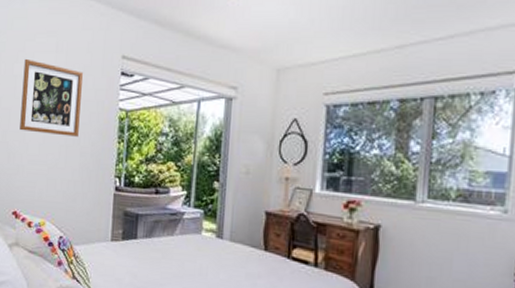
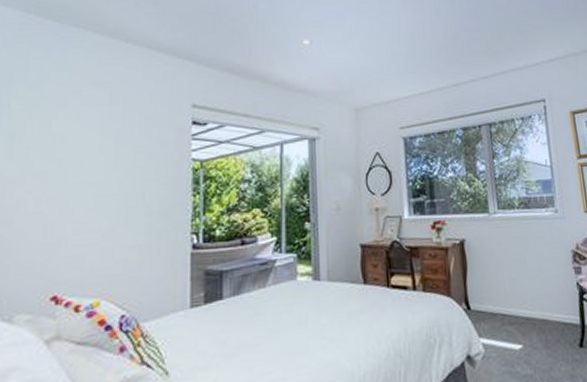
wall art: present [19,58,84,137] -> none [60,113,147,197]

